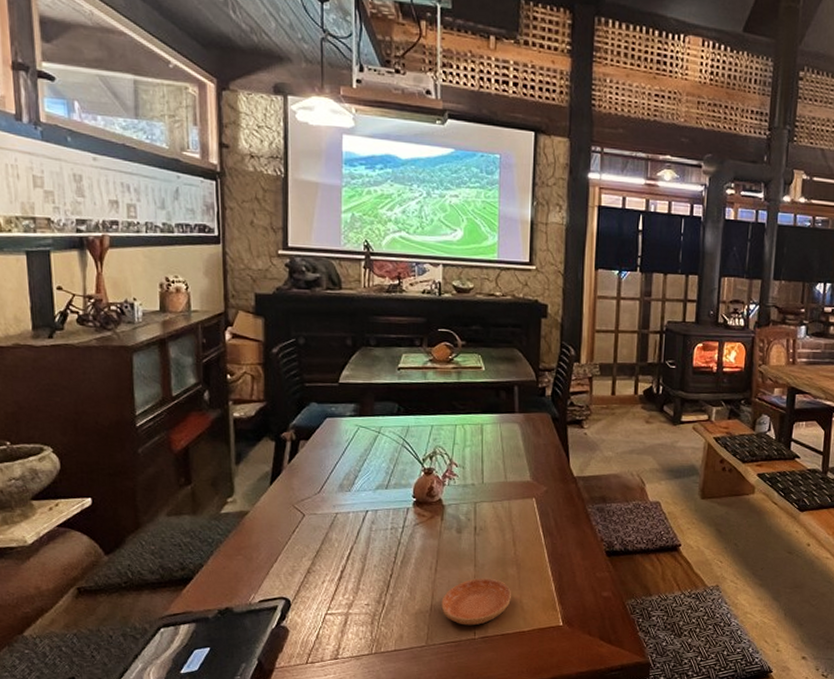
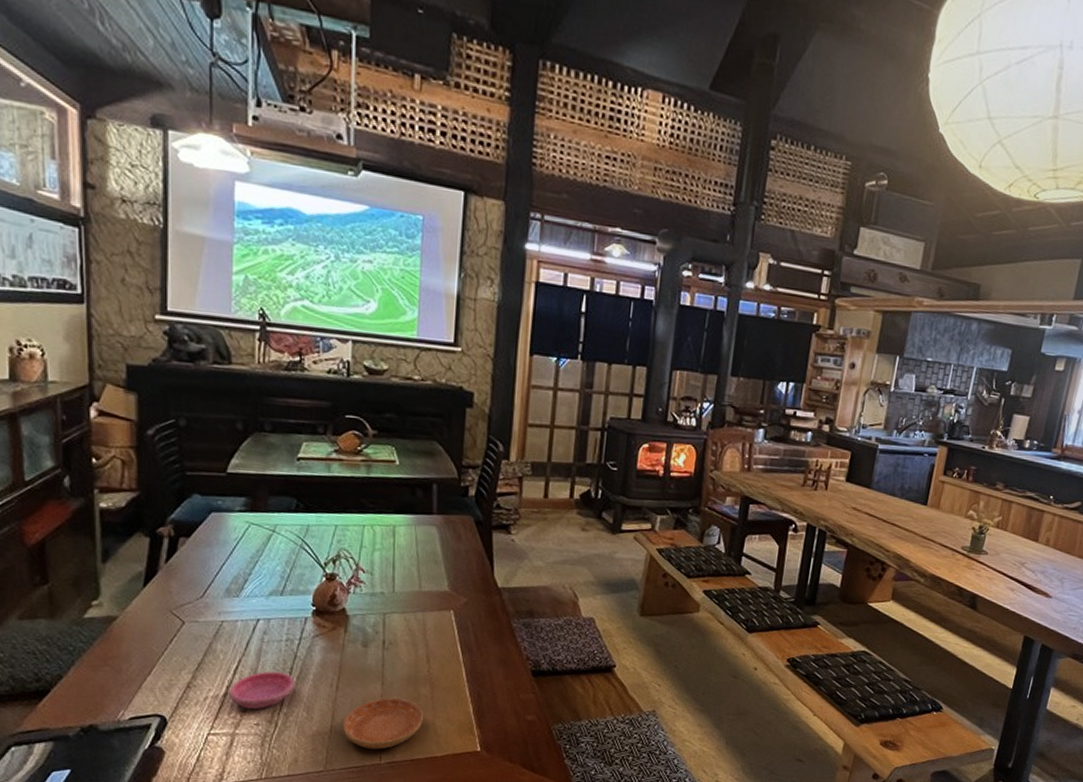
saucer: none [343,556,398,591] -> present [229,671,294,709]

